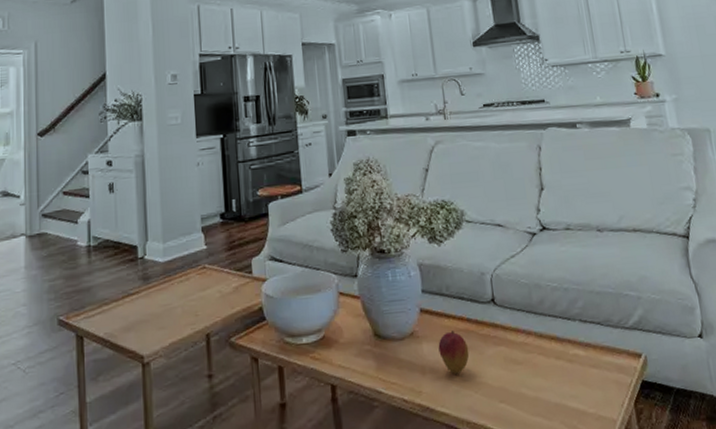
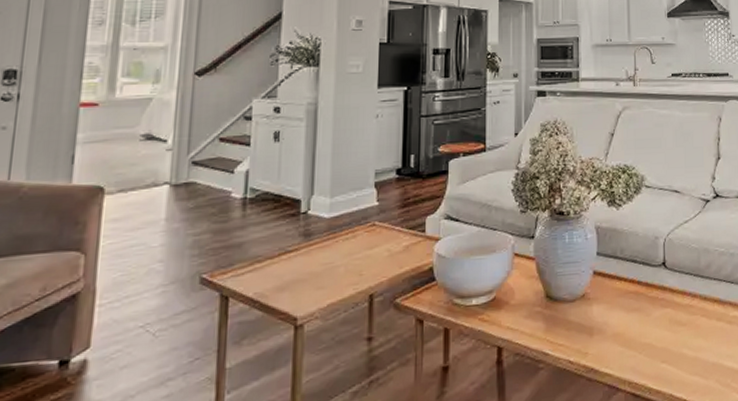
fruit: present [438,331,470,374] -> none [608,293,637,336]

